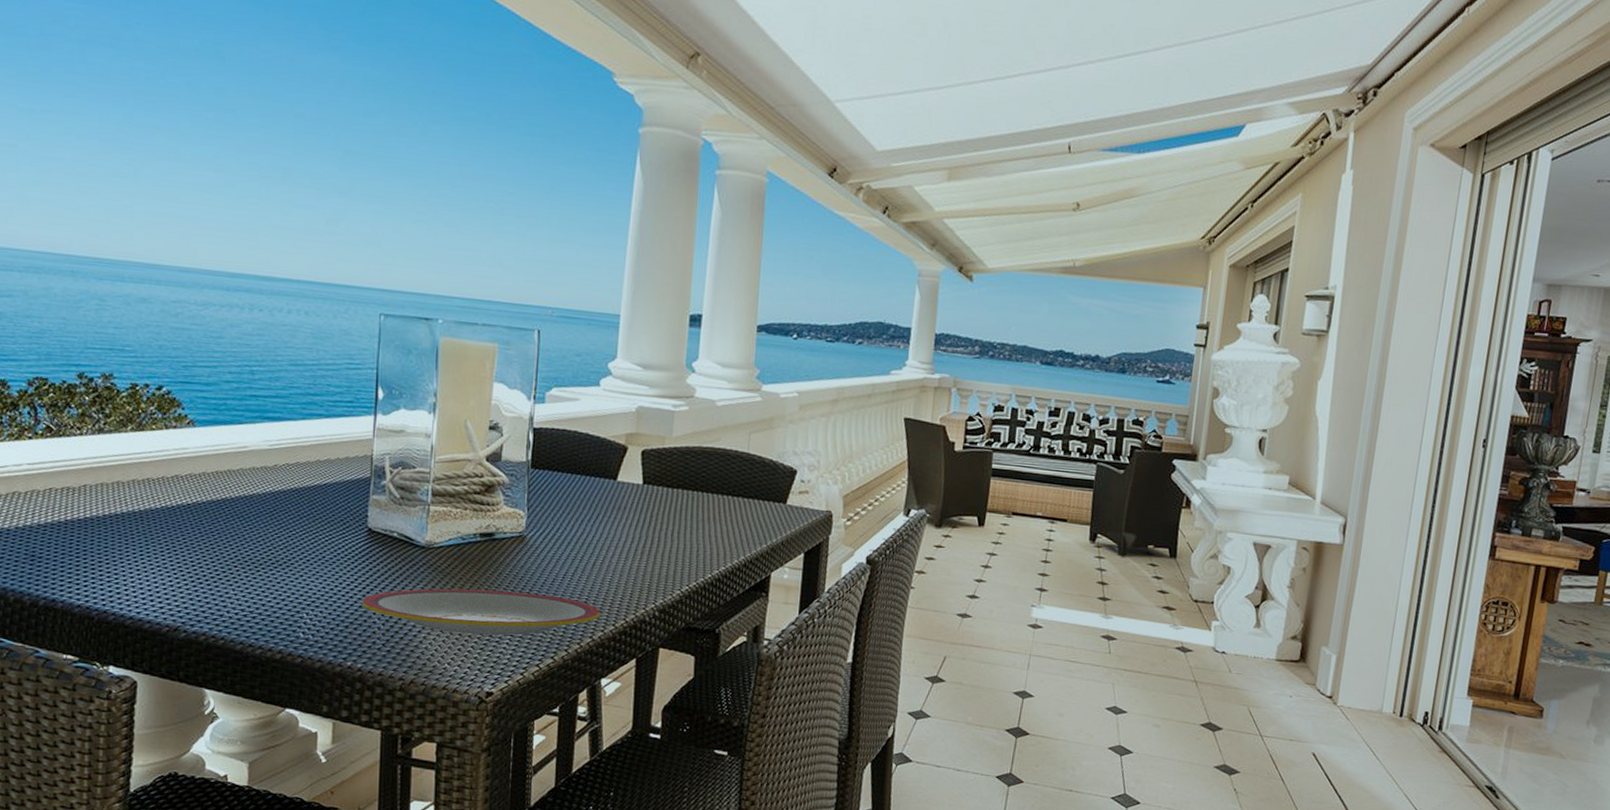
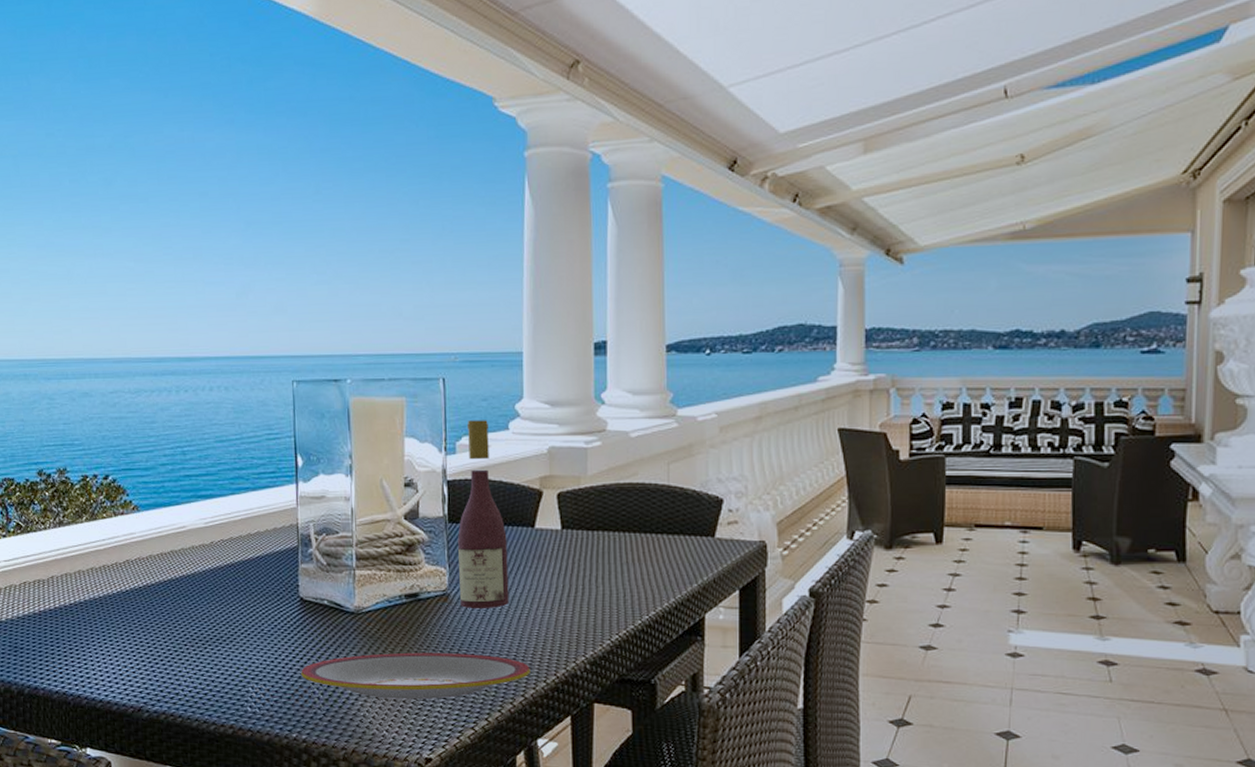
wine bottle: none [536,373,589,553] -> present [458,420,509,610]

